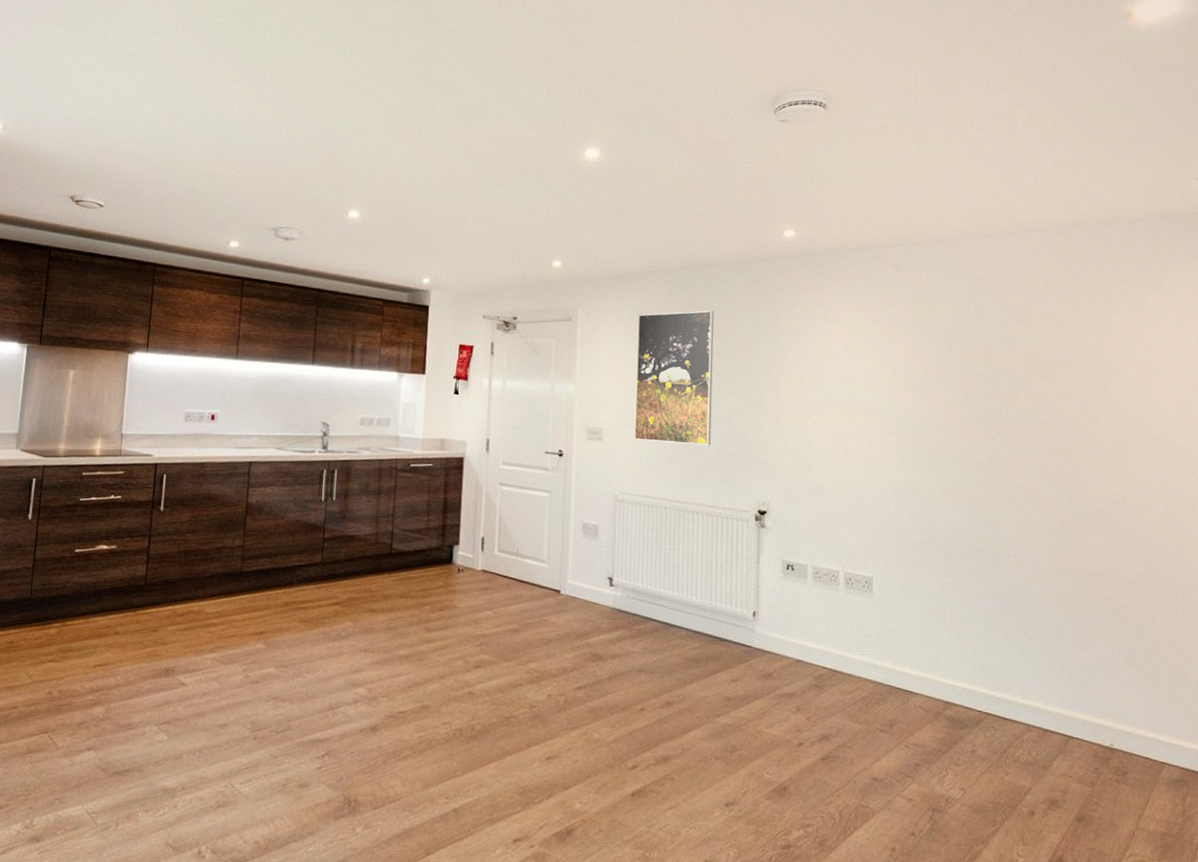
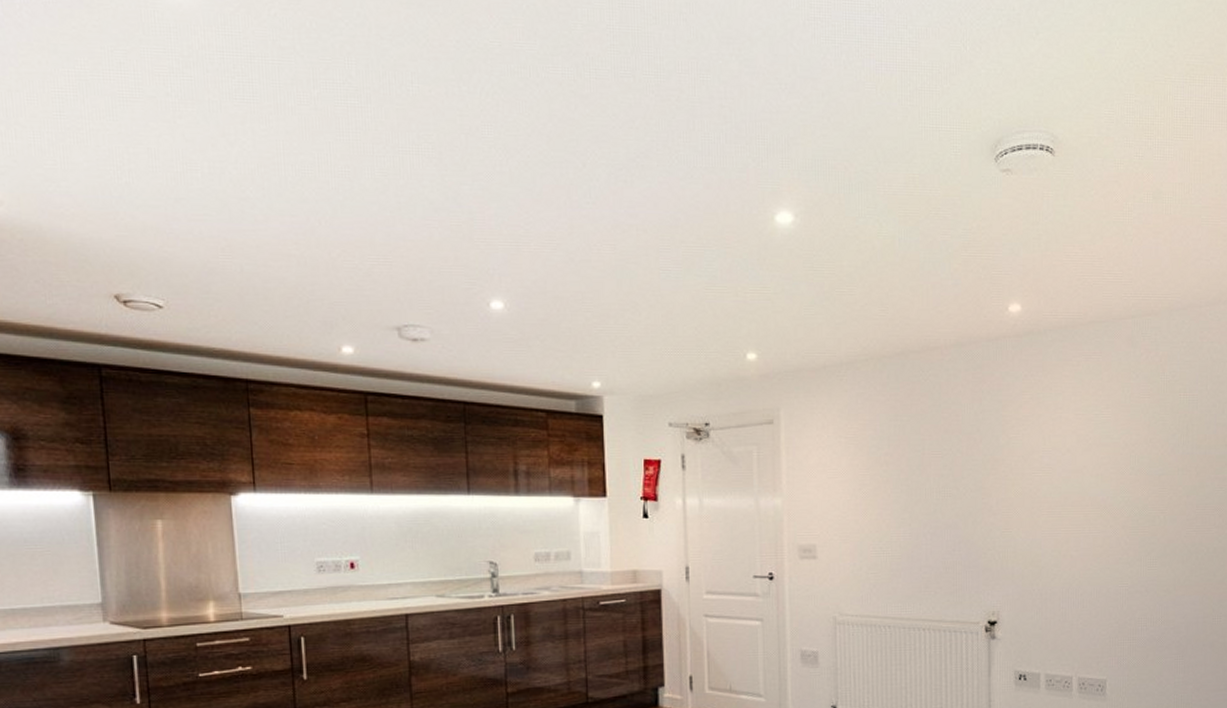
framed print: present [634,310,715,446] -> none [849,403,935,556]

